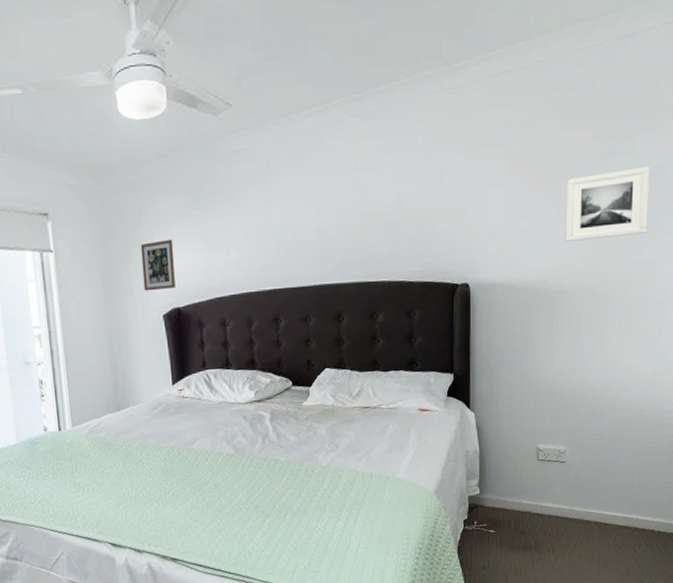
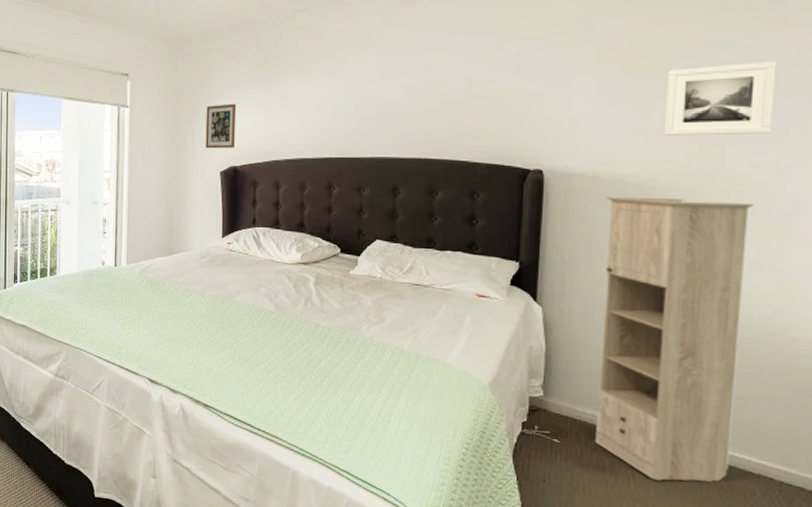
storage cabinet: none [522,297,635,550] -> present [594,196,754,482]

